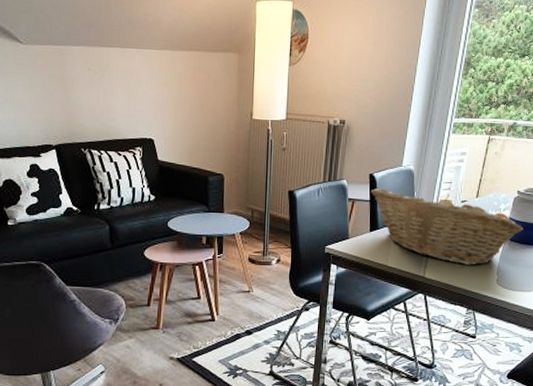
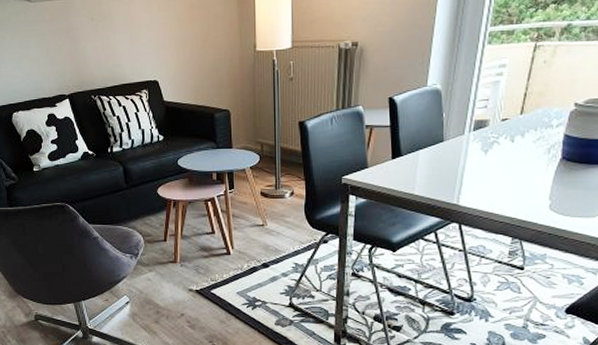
fruit basket: present [371,188,523,265] -> none [391,112,583,190]

